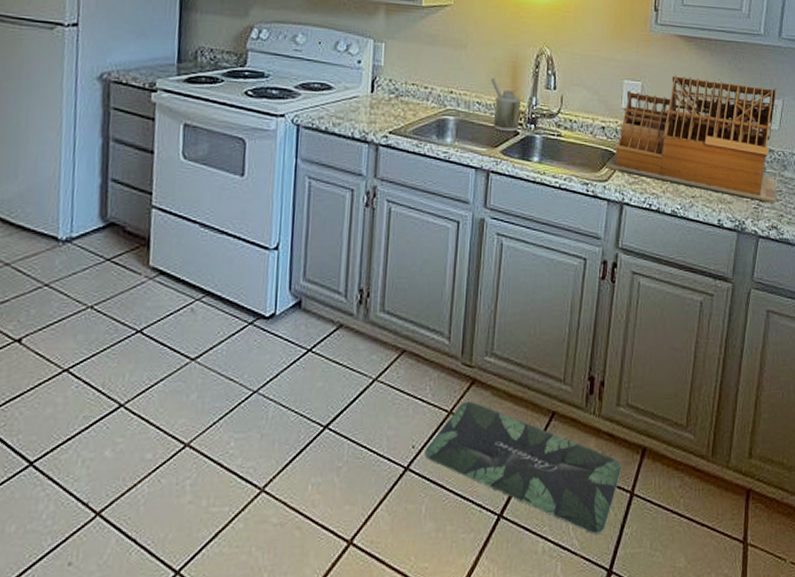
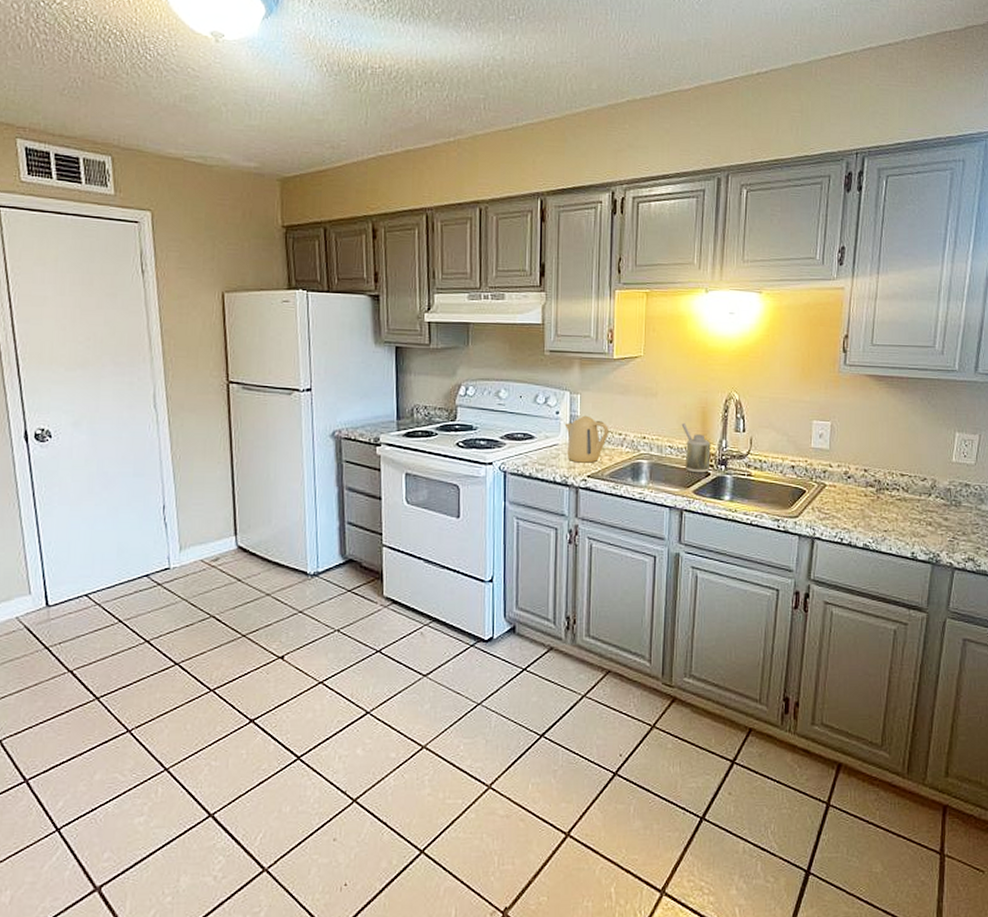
kettle: none [366,66,414,118] -> present [564,415,609,463]
doormat: present [425,402,622,534] -> none [631,718,818,838]
architectural model: present [604,75,776,202] -> none [795,413,972,535]

